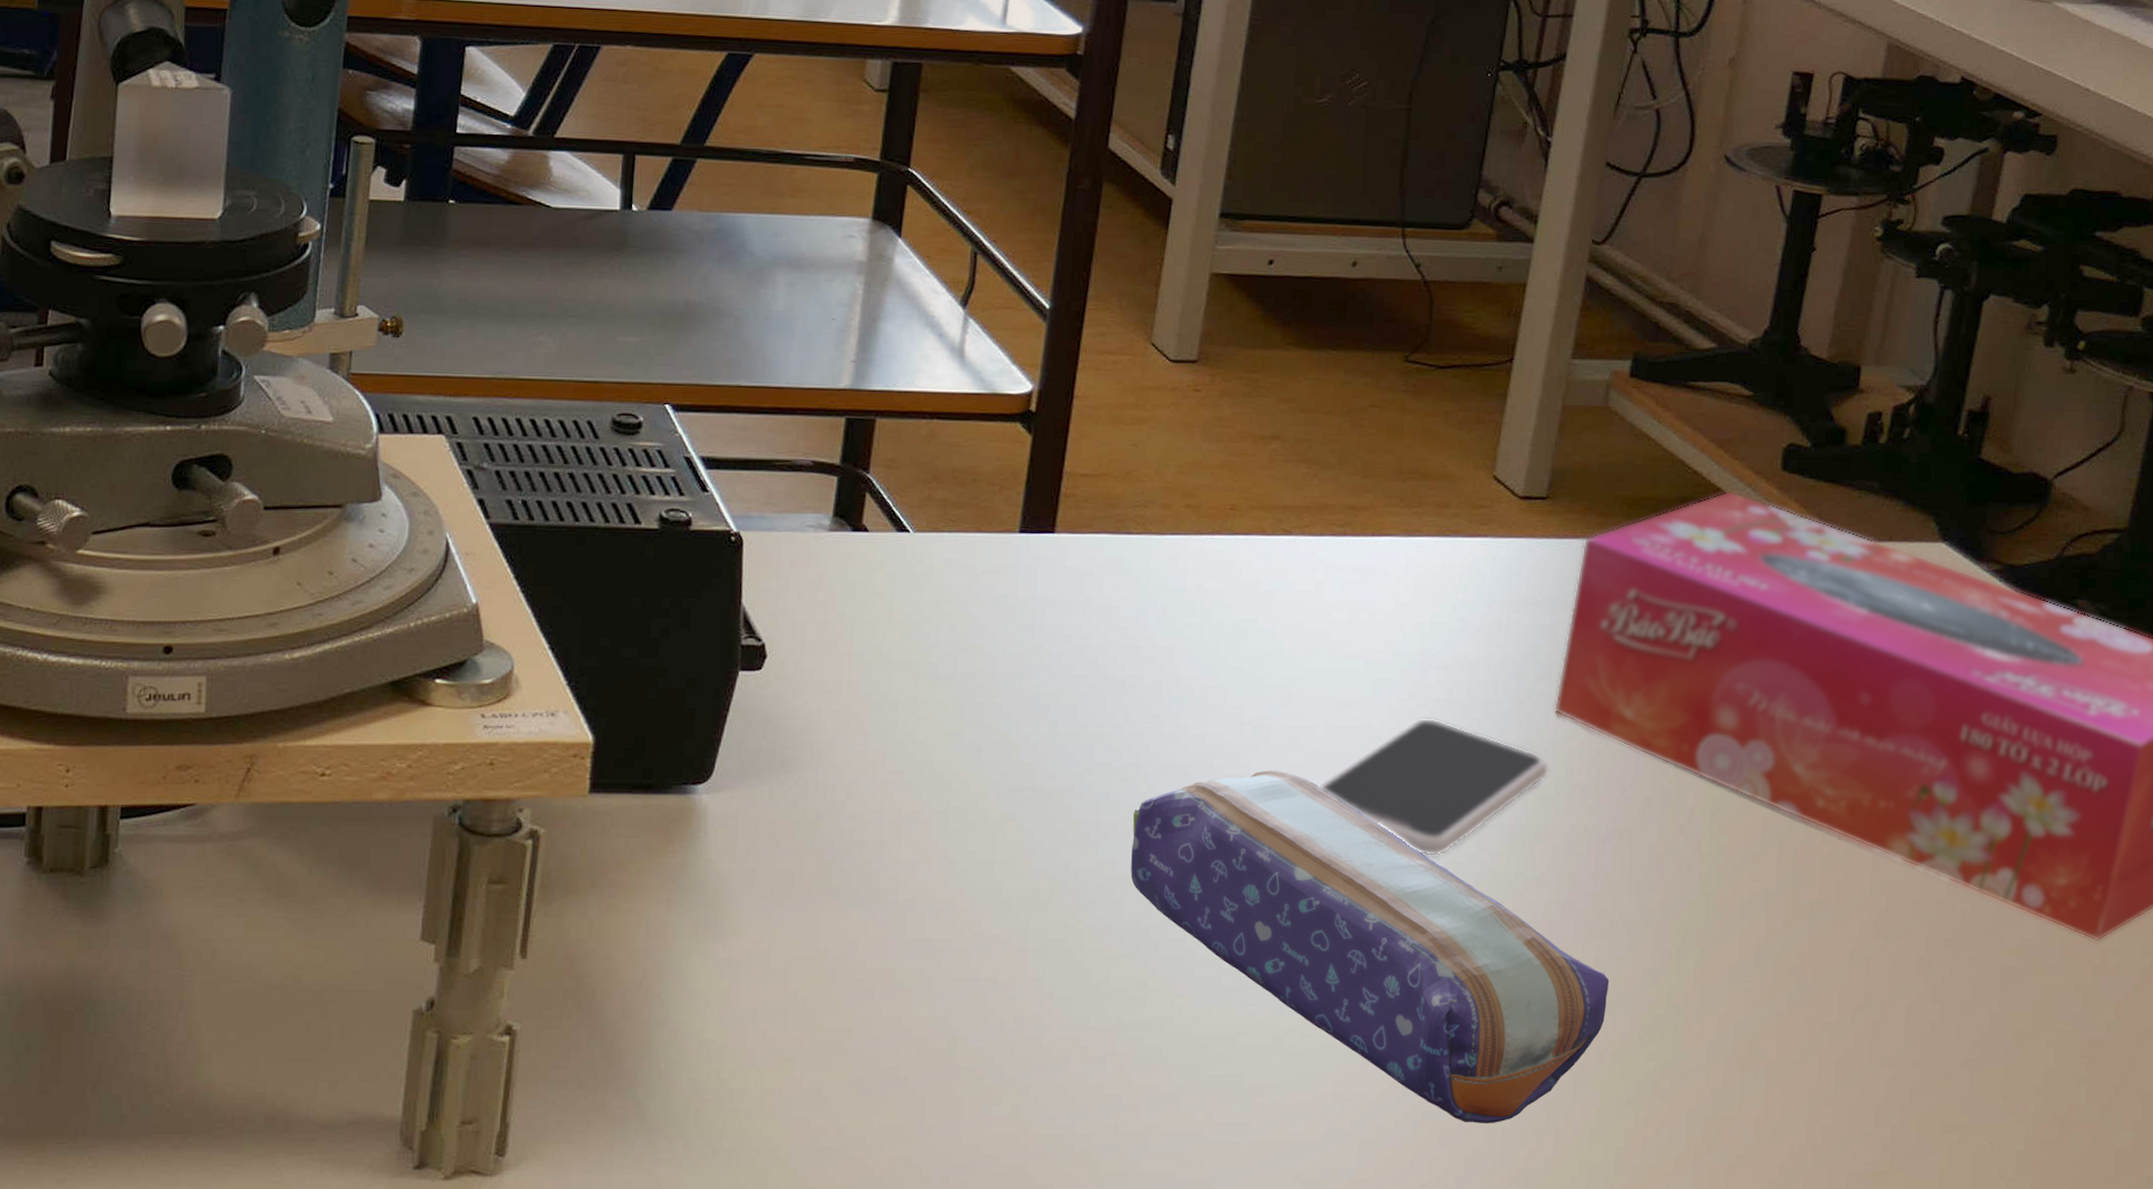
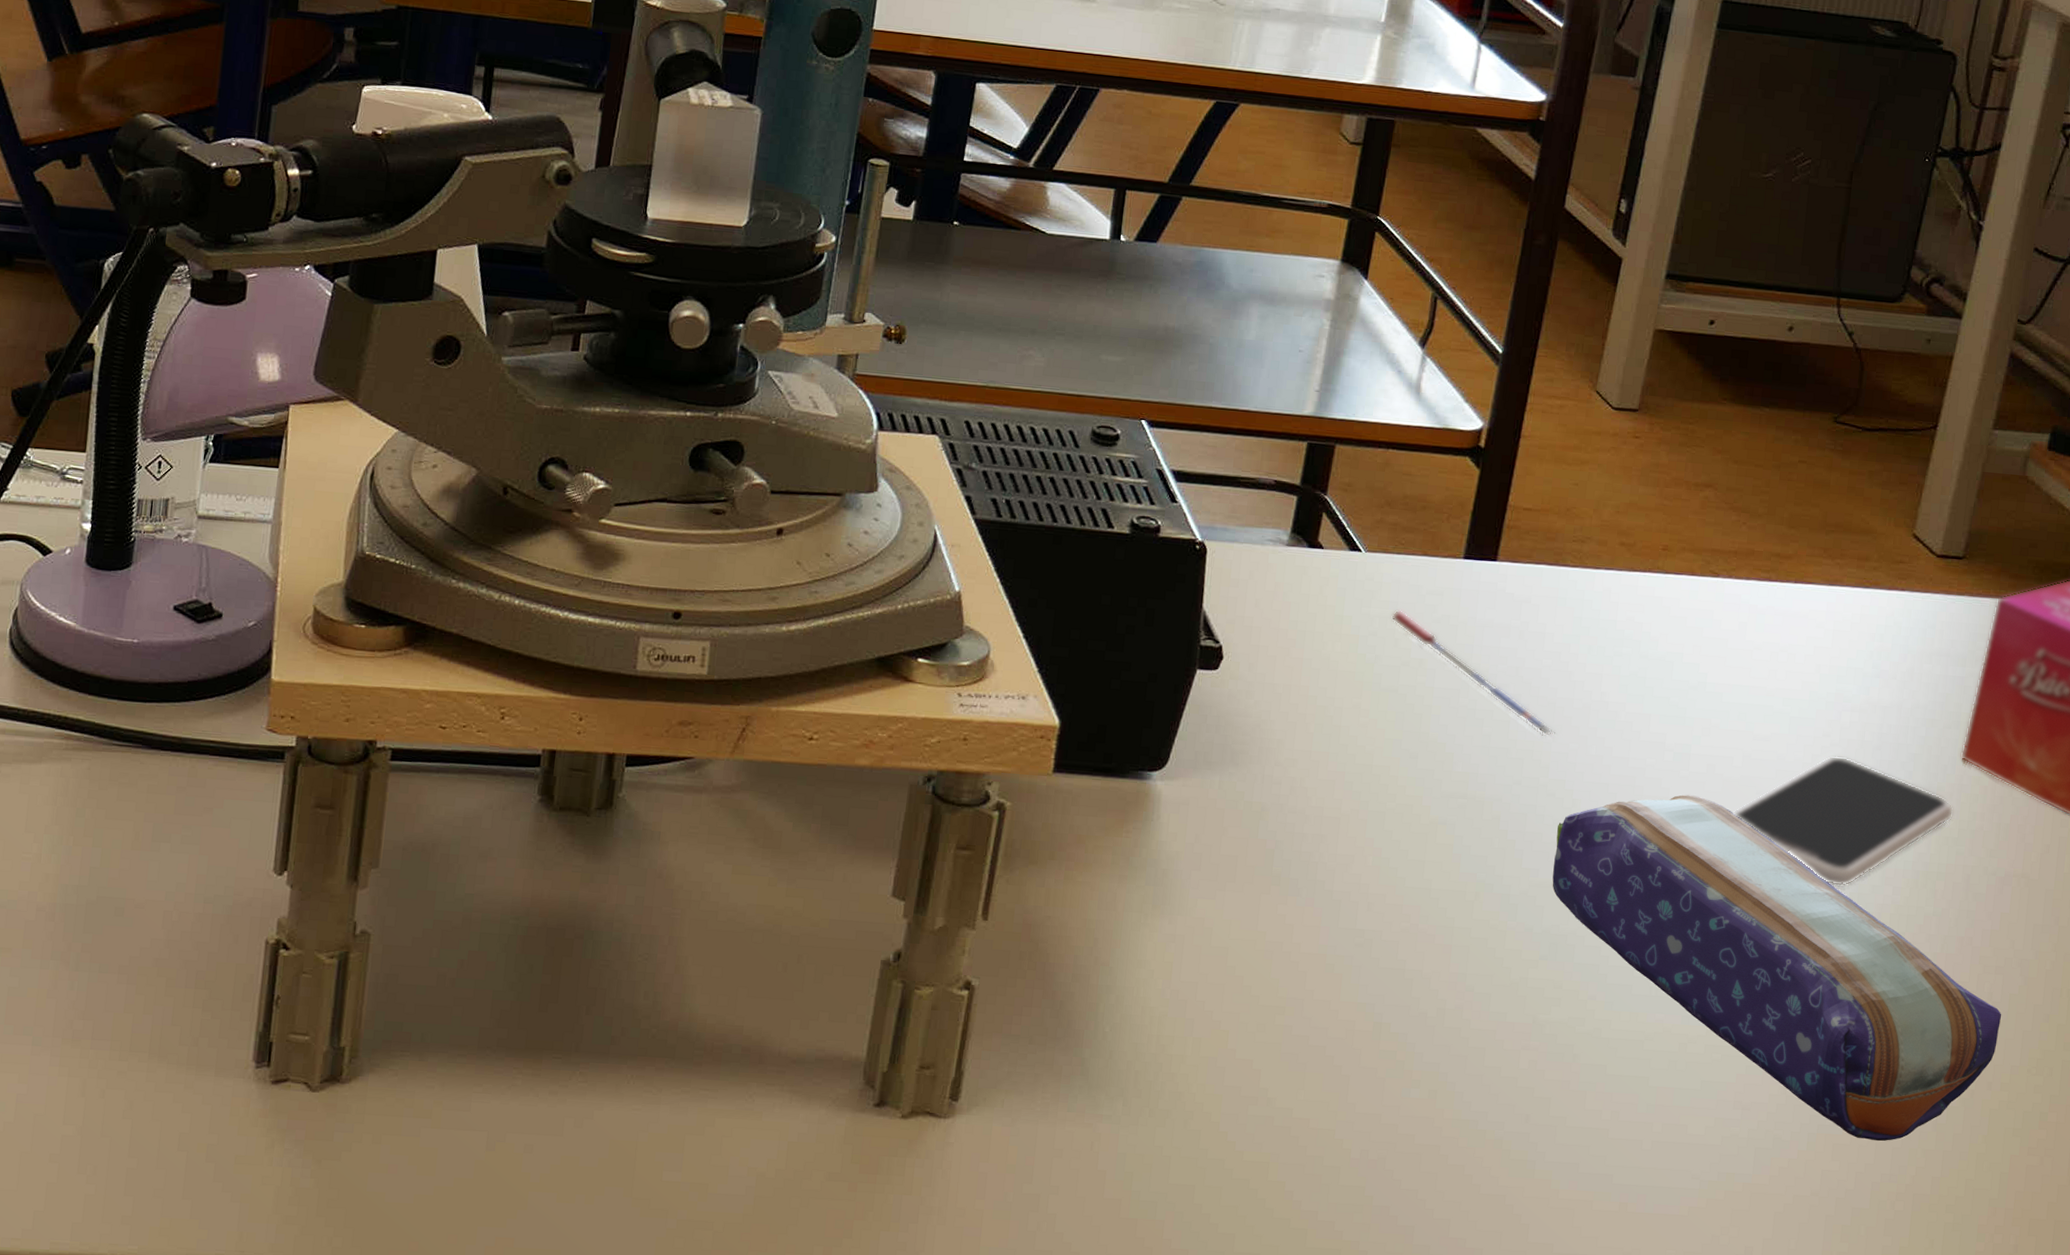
pen: none [945,592,1126,718] -> present [1391,609,1555,736]

